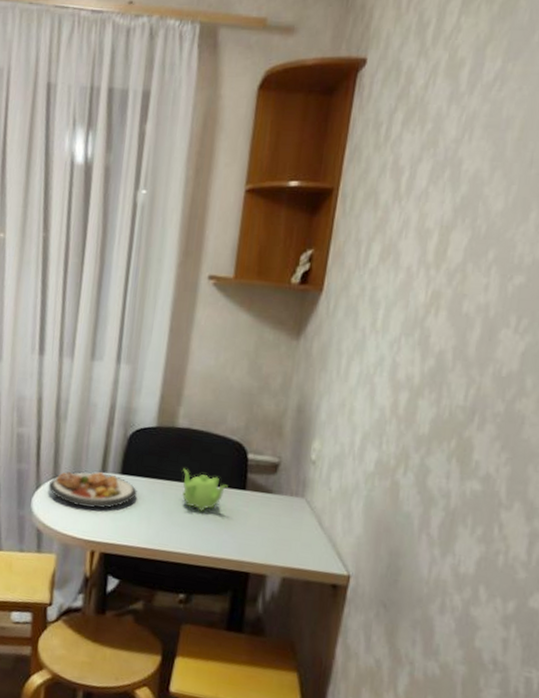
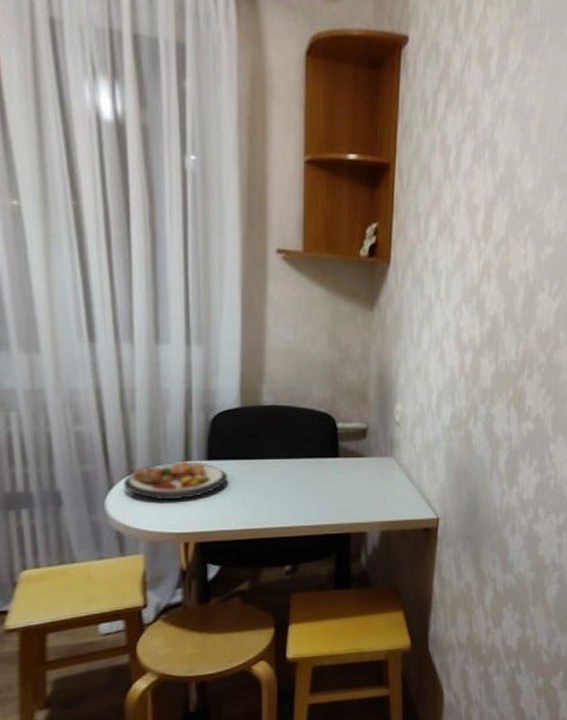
teapot: present [182,468,228,512] -> none [274,445,321,485]

